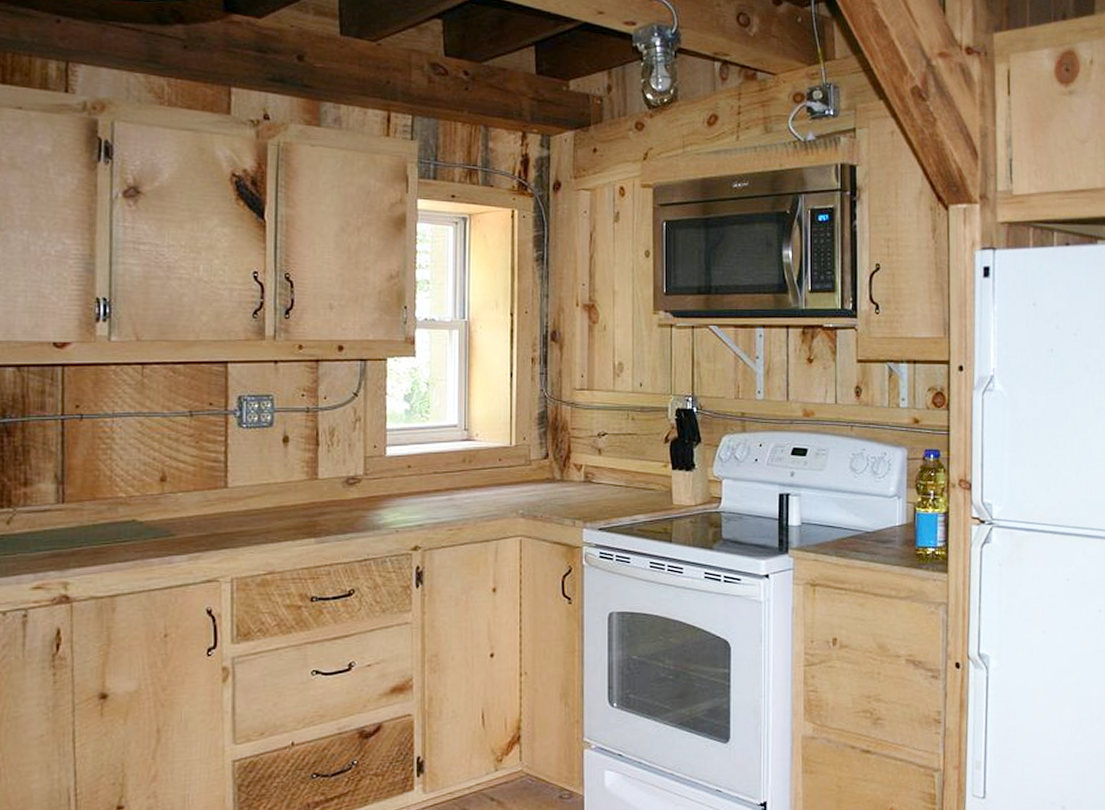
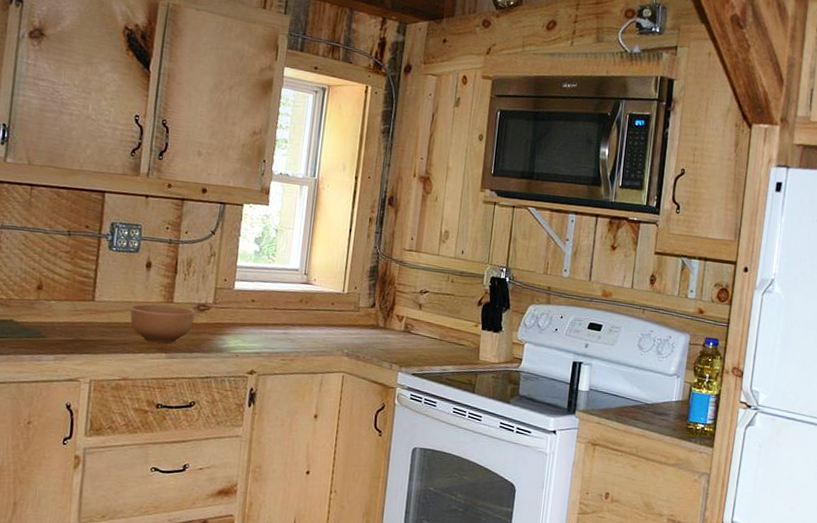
bowl: none [269,483,345,527] -> present [130,303,196,344]

